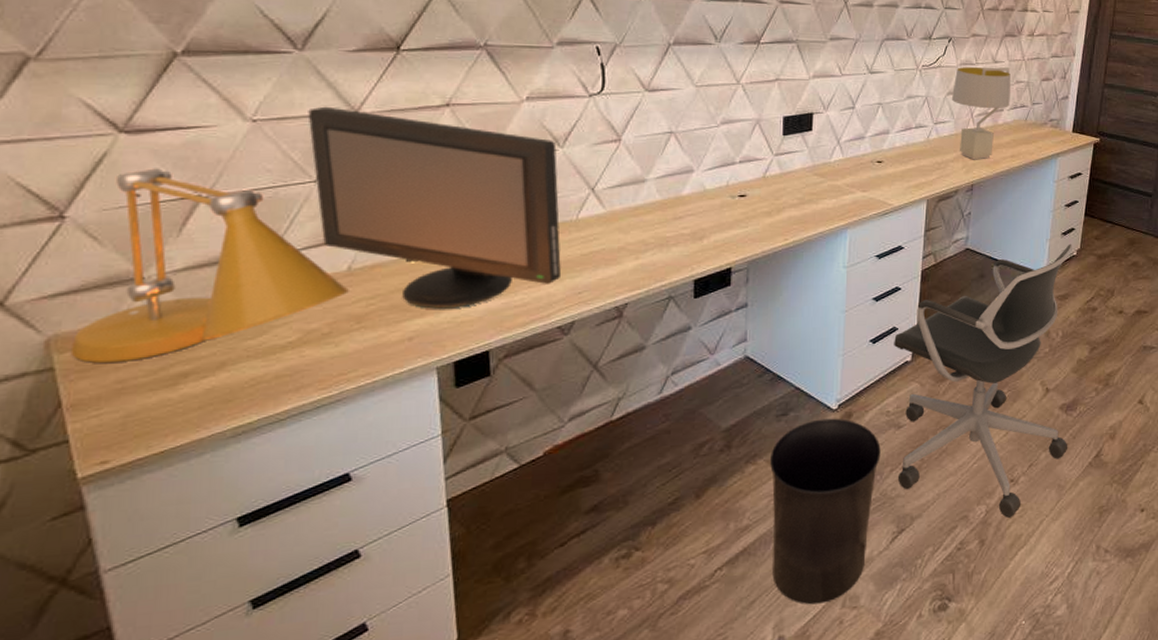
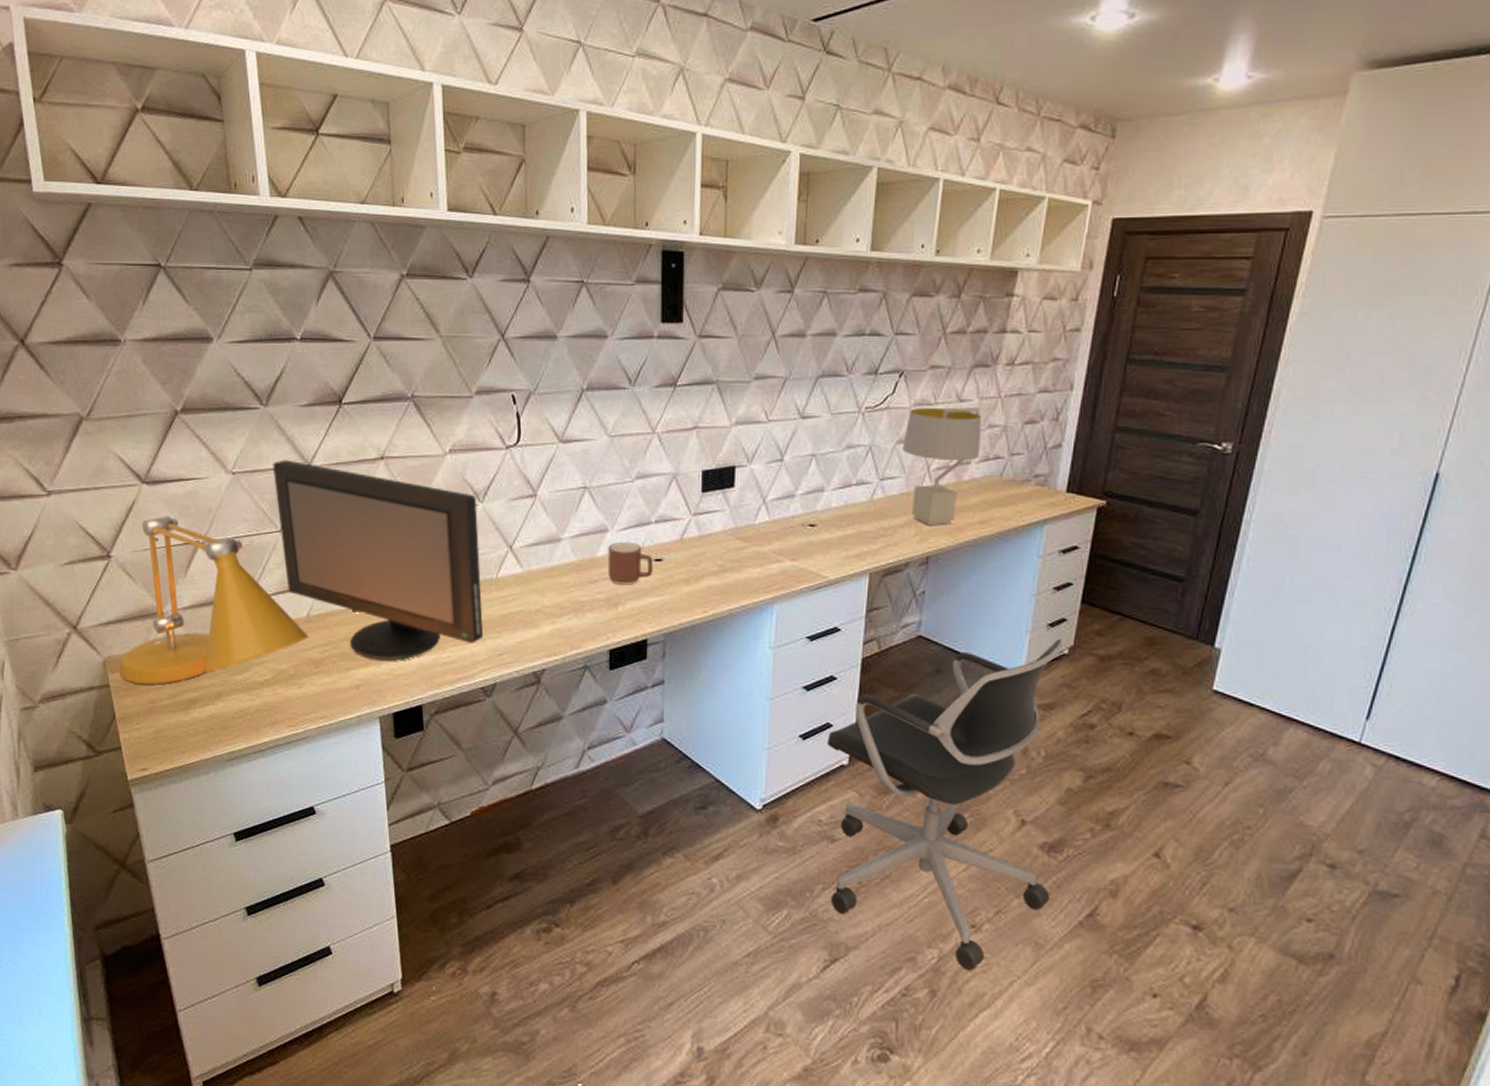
mug: none [693,180,738,220] -> present [607,541,654,585]
waste bin: present [770,418,881,605] -> none [688,818,811,1023]

